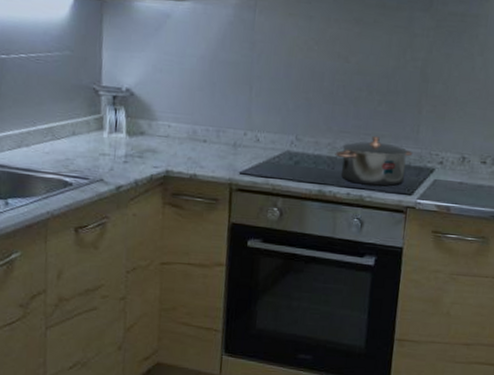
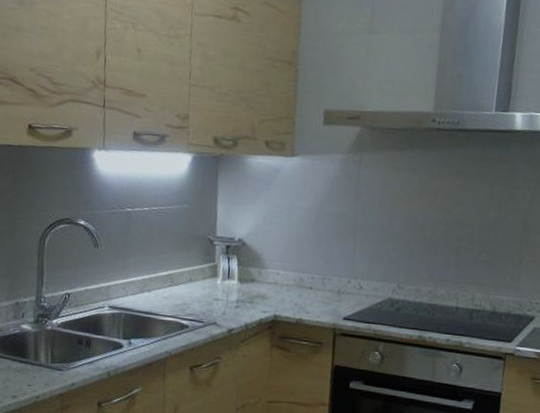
cooking pot: present [335,135,413,187] -> none [435,284,513,333]

